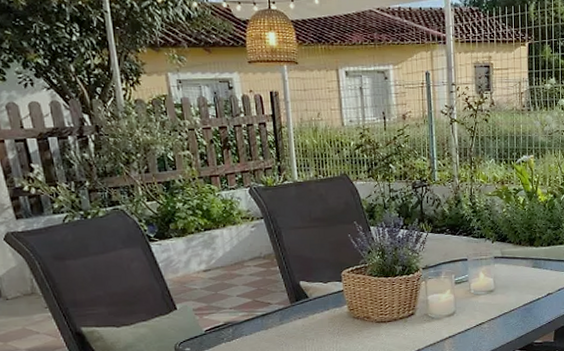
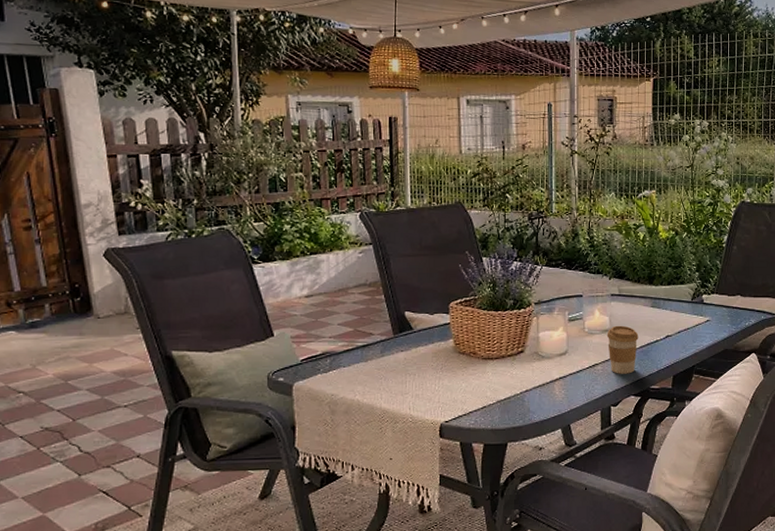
coffee cup: none [491,285,522,331] -> present [606,325,639,374]

